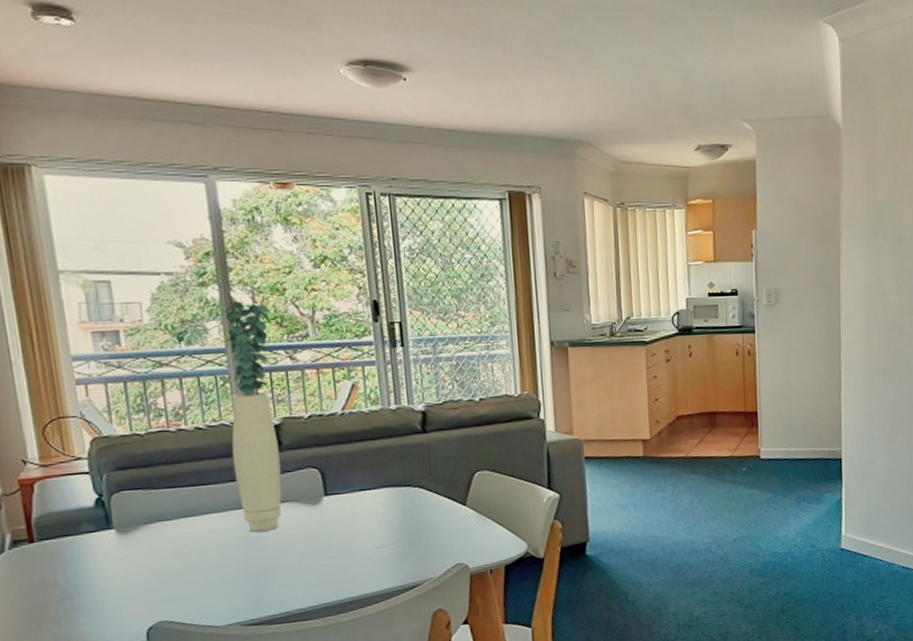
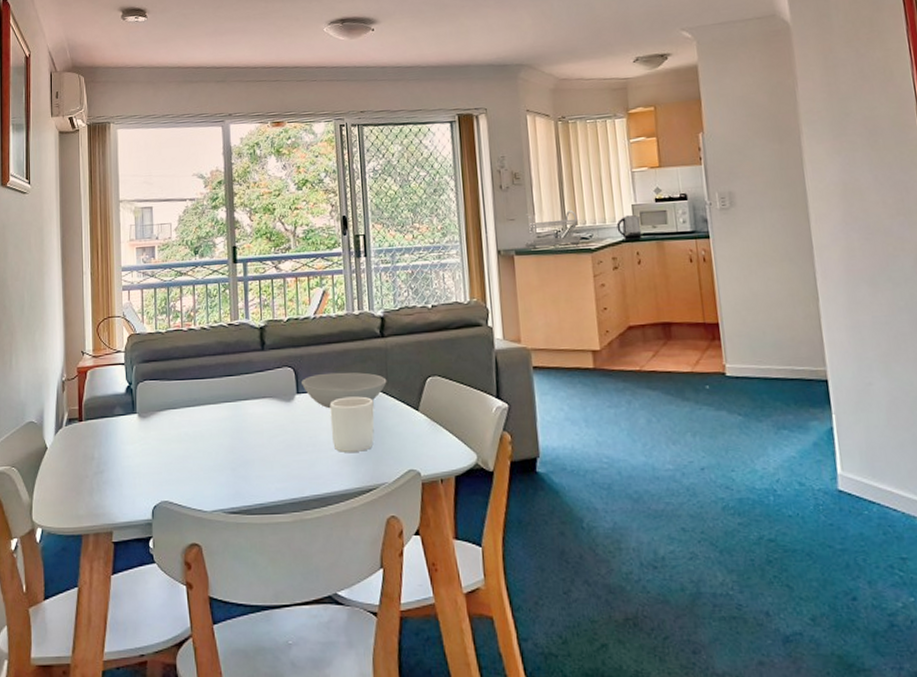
vase: present [222,292,282,532] -> none [226,213,264,424]
bowl: none [330,470,431,510] -> present [302,372,387,409]
mug: none [364,494,418,553] -> present [329,396,375,452]
dish rack: none [578,302,636,341] -> present [524,210,581,250]

